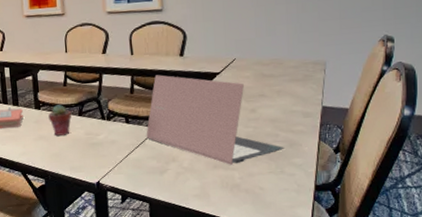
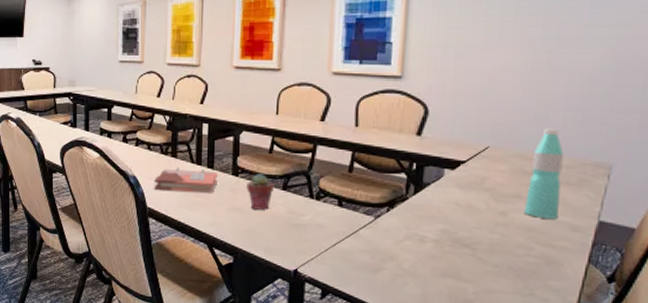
laptop: present [146,75,284,165] -> none [361,154,539,275]
water bottle: none [267,38,293,111] -> present [524,128,564,219]

